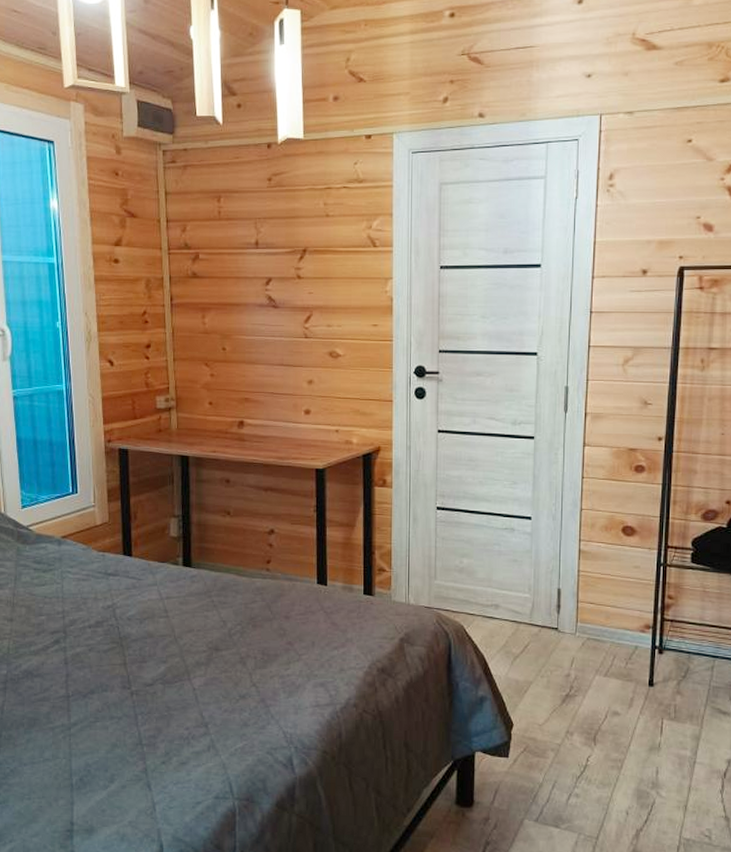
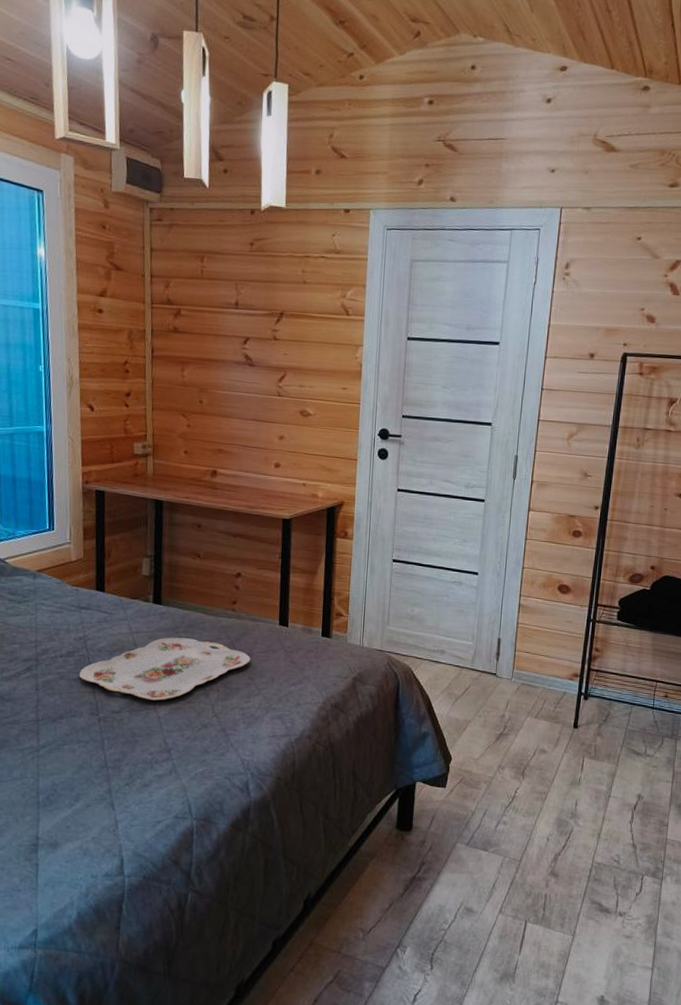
serving tray: none [109,602,288,671] -> present [79,637,251,701]

